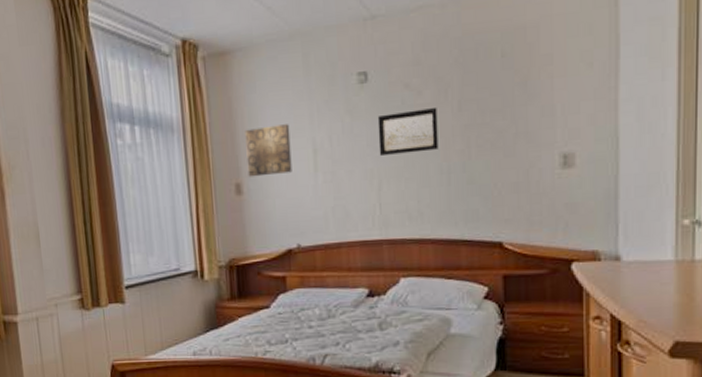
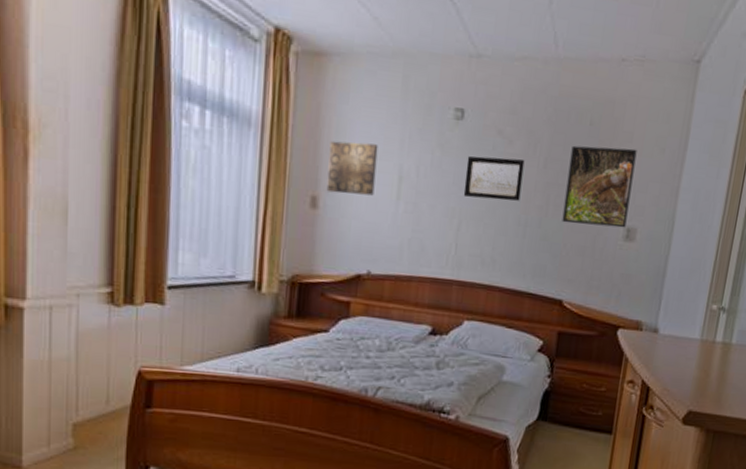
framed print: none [485,70,561,162] -> present [562,145,637,228]

